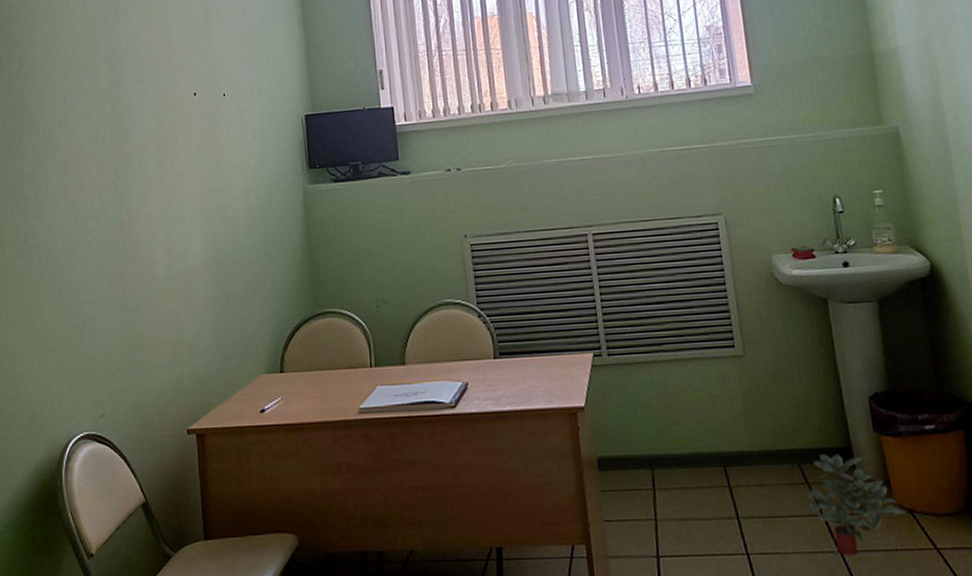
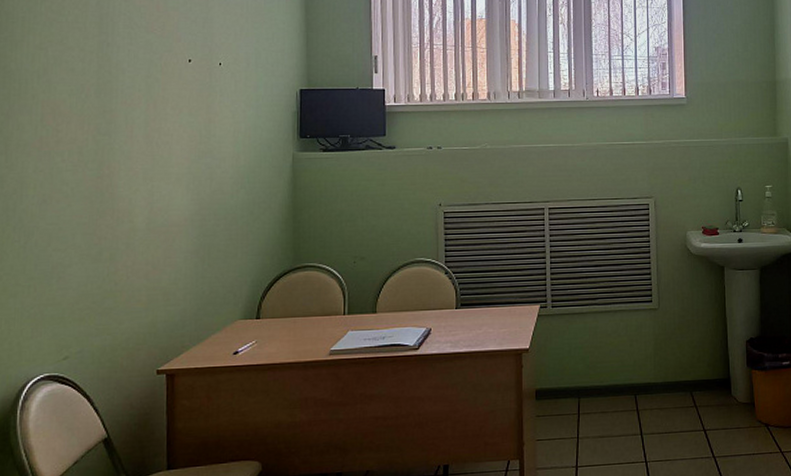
potted plant: present [806,454,907,556] -> none [694,384,764,460]

